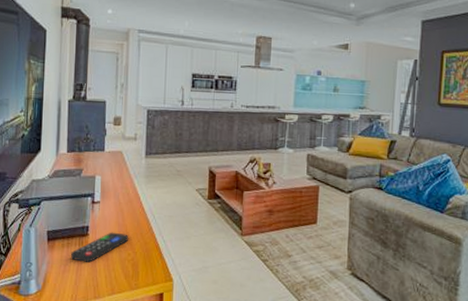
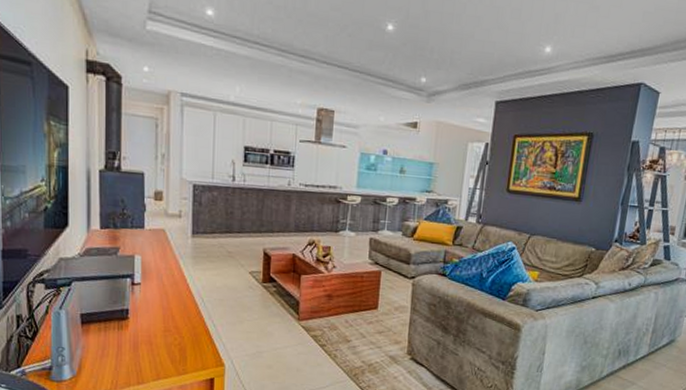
remote control: present [71,232,128,263] -> none [110,315,174,347]

